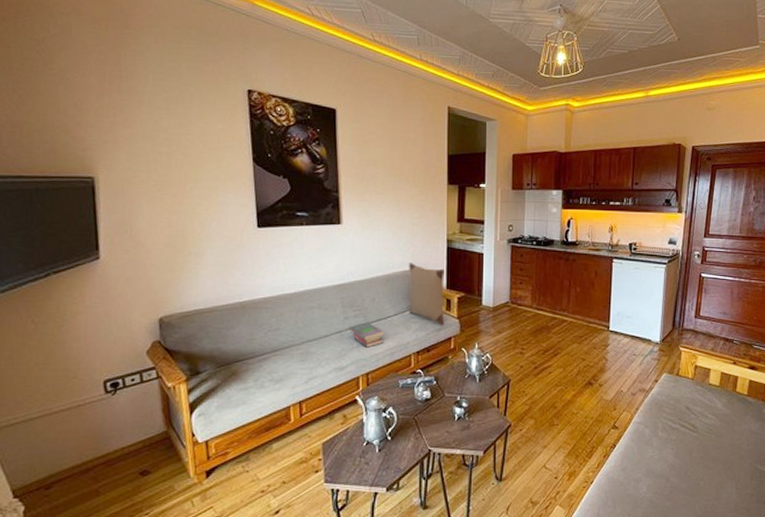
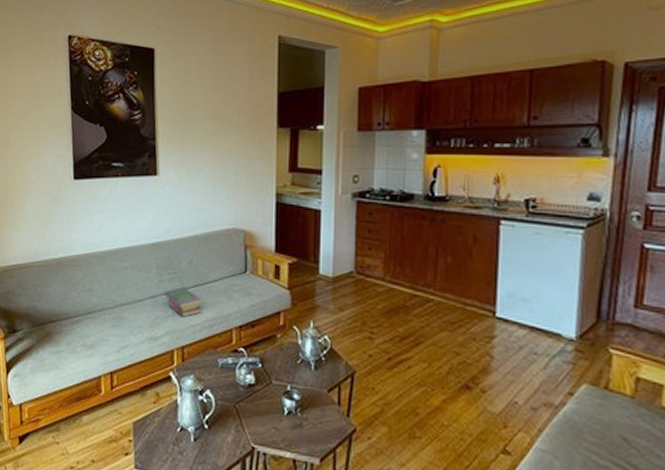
pillow: present [409,263,445,325] -> none [231,220,273,296]

